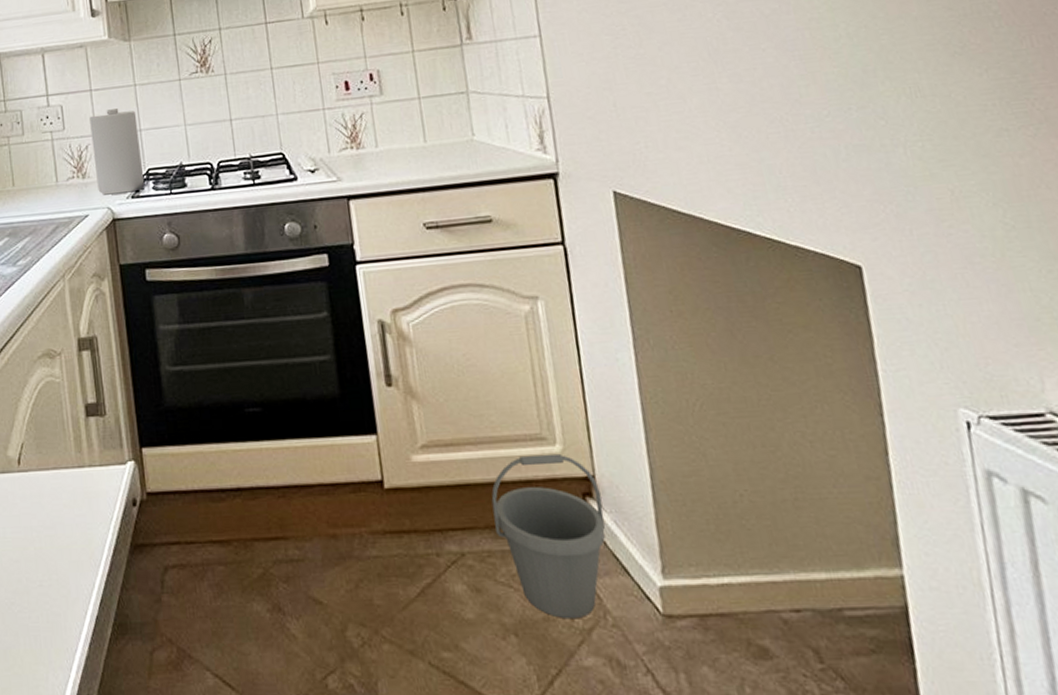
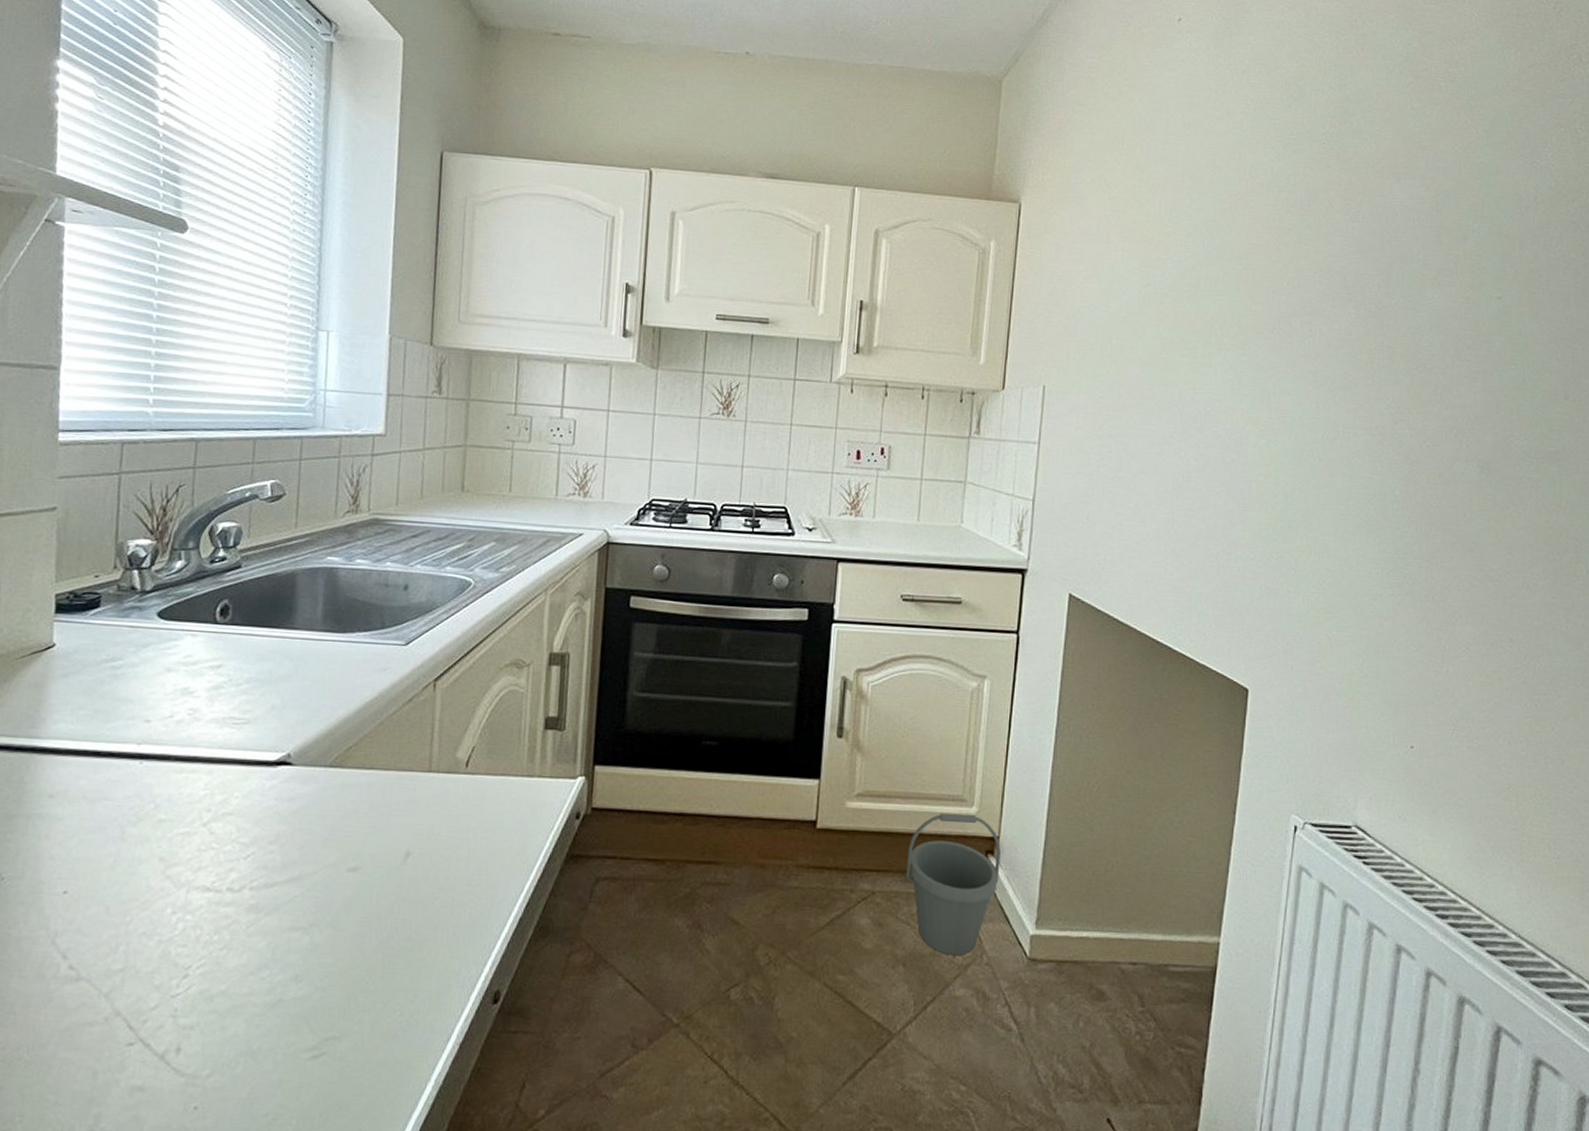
paper towel holder: present [89,108,145,195] -> none [597,433,651,519]

